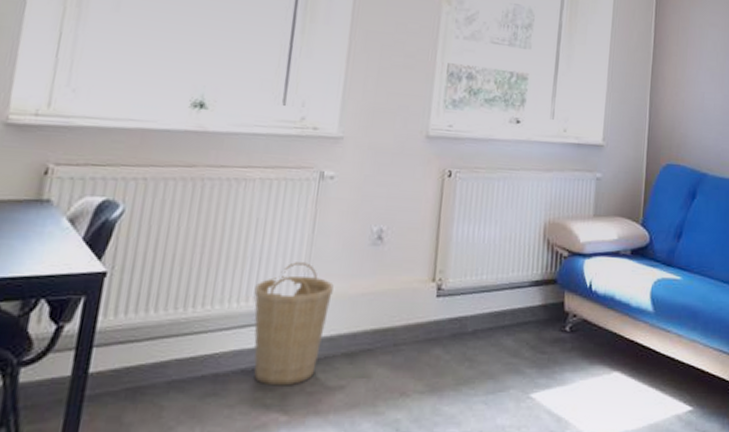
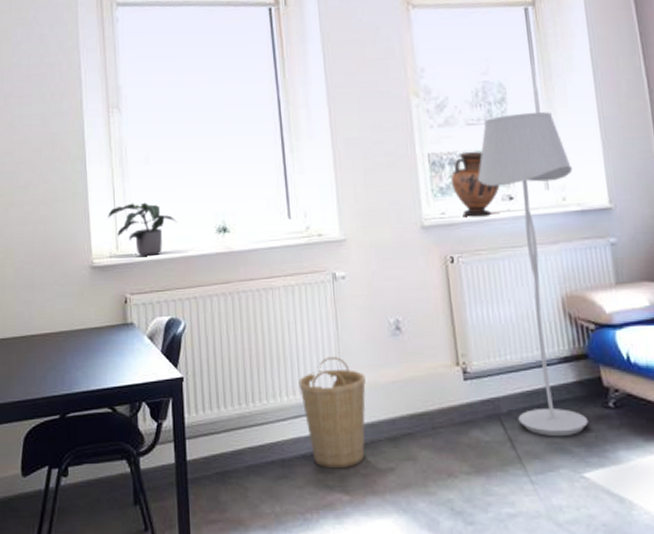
potted plant: none [44,54,141,123] -> present [108,202,177,257]
vase: none [465,69,511,137] -> present [451,152,500,218]
floor lamp: none [481,40,578,358] -> present [478,112,589,437]

